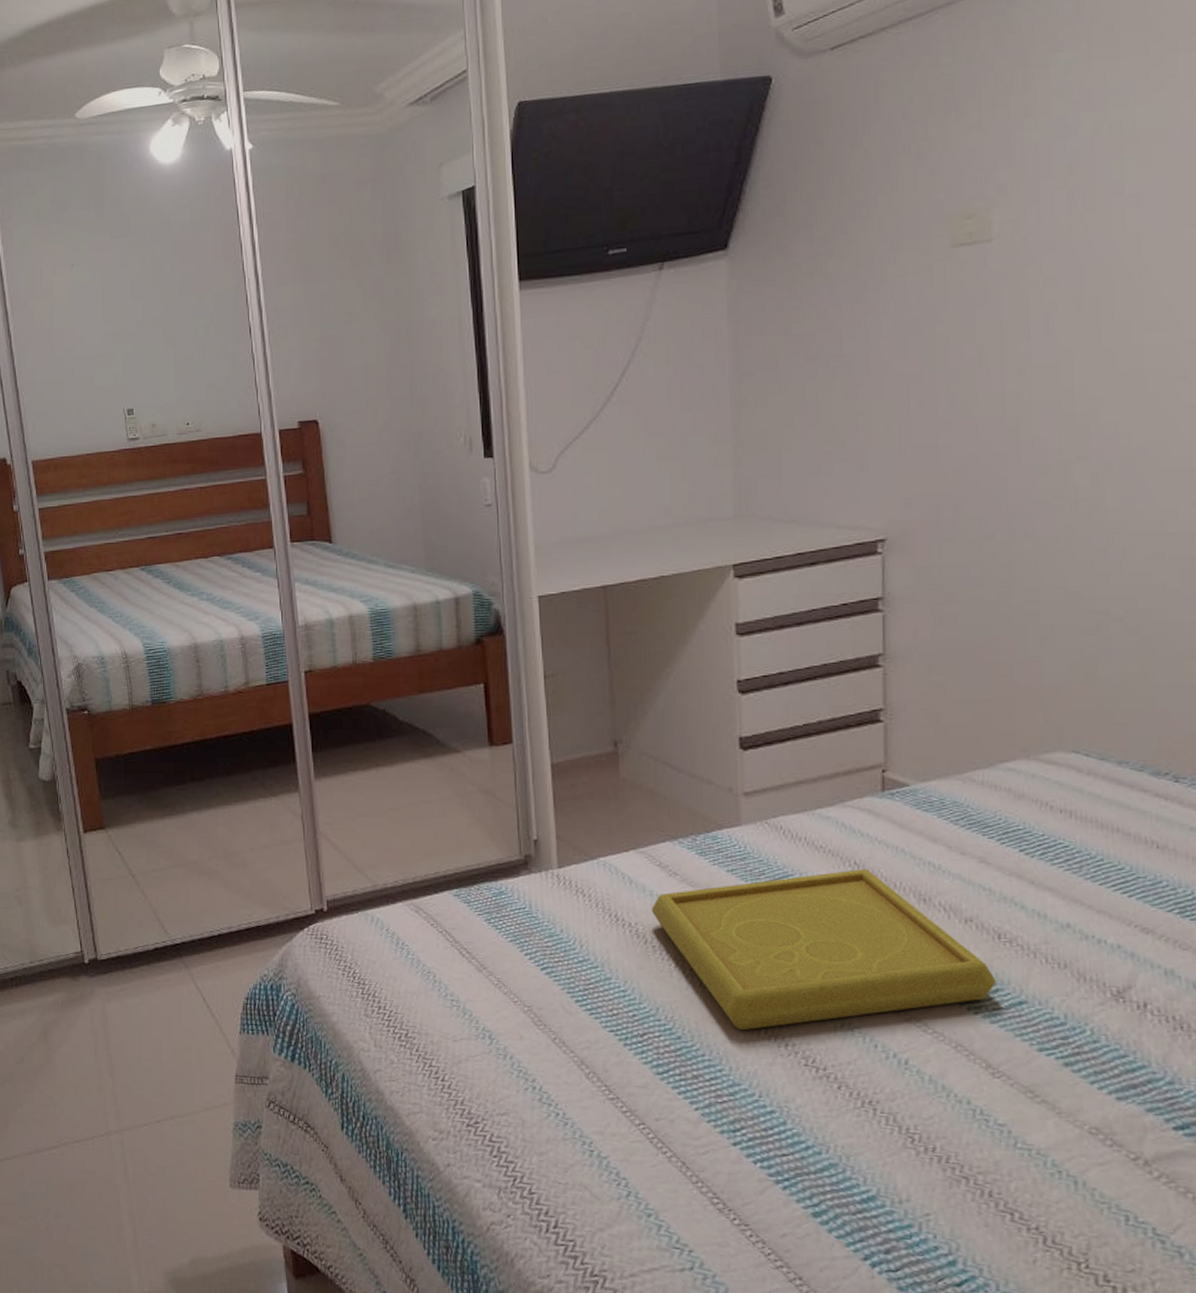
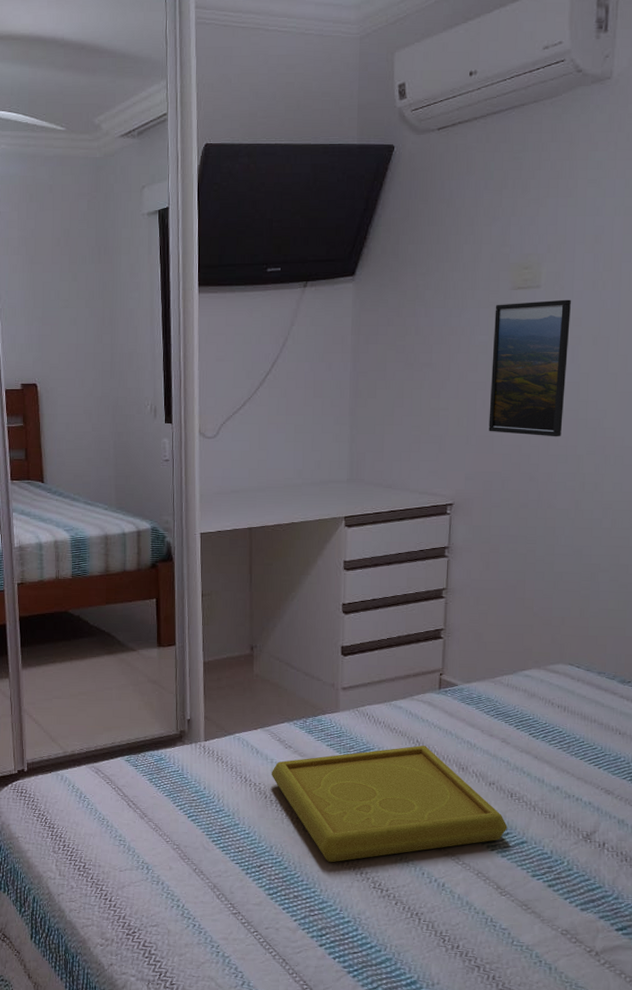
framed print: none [928,253,1040,441] -> present [488,299,571,437]

